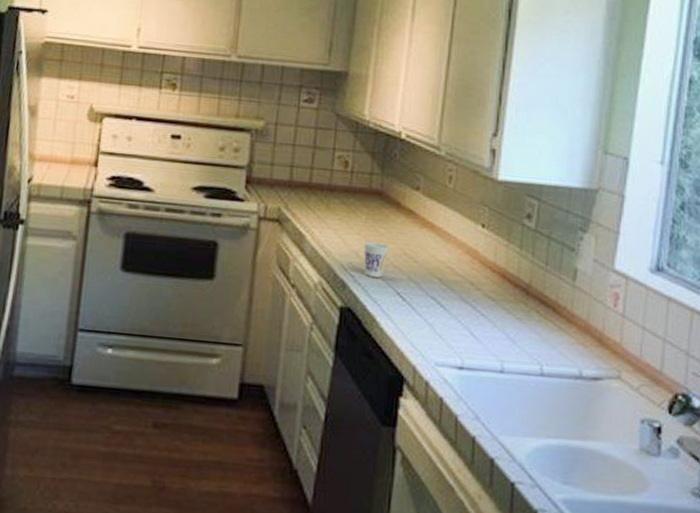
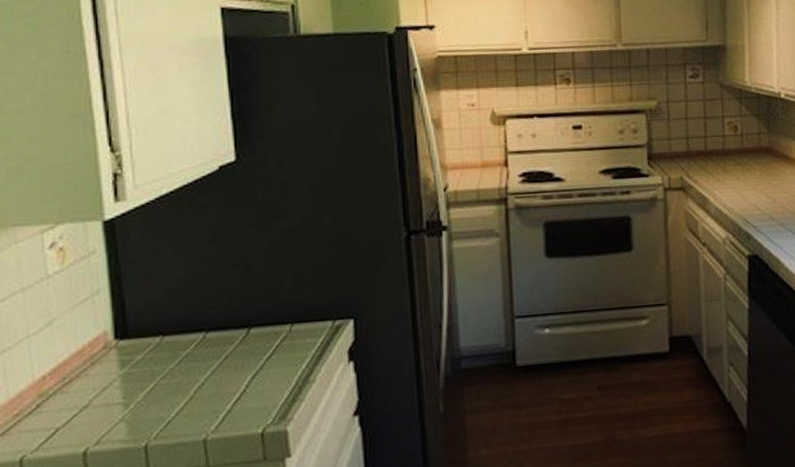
cup: present [364,241,390,278] -> none [761,193,784,225]

